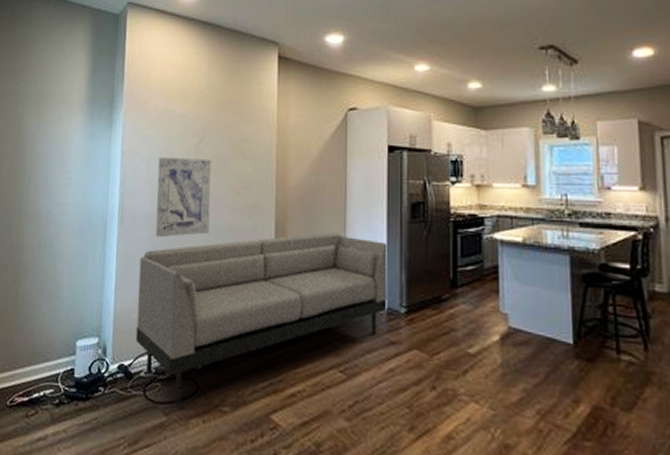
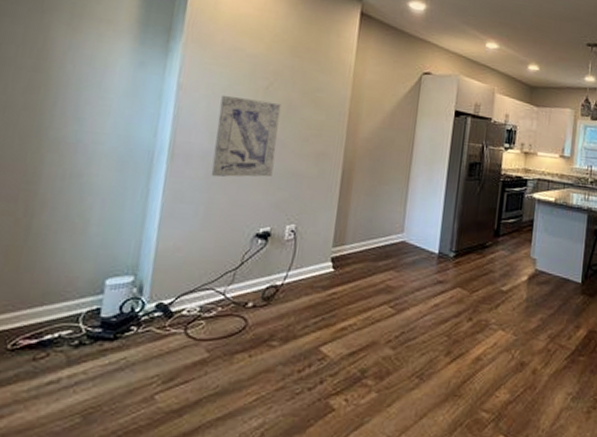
sofa: present [135,231,387,407] -> none [179,182,445,343]

